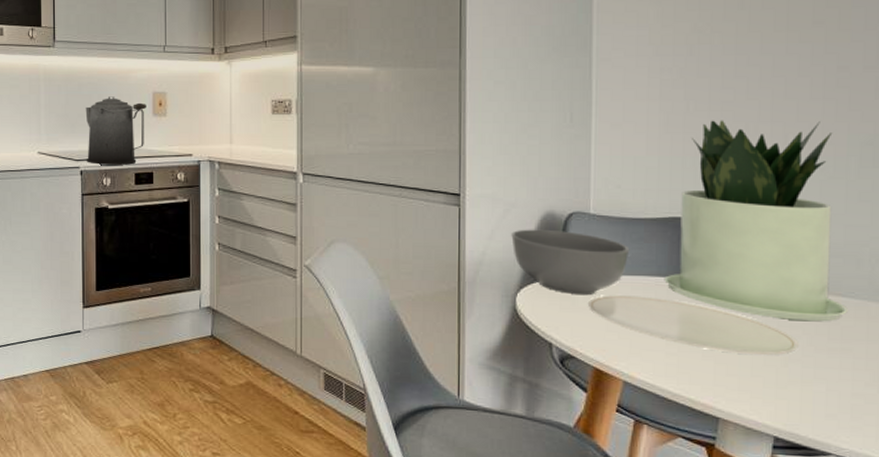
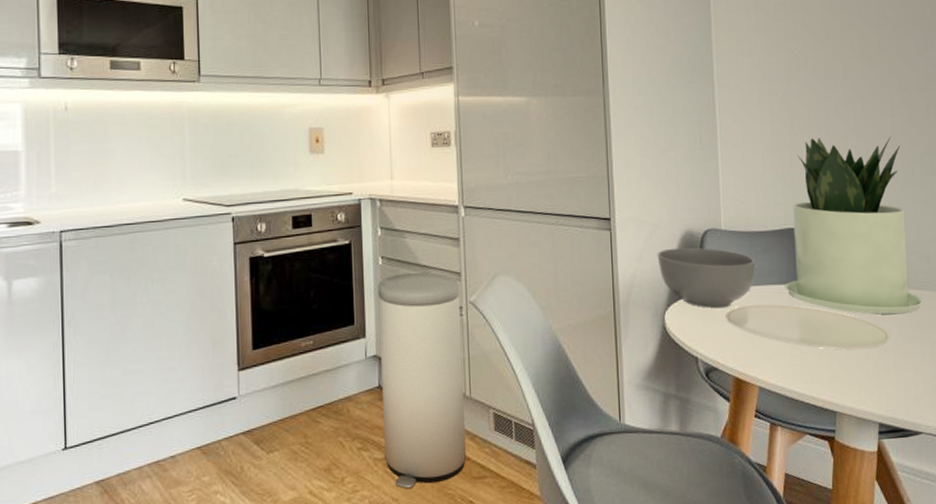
cooking pot: present [85,96,146,165] -> none [236,134,303,210]
pedal bin: none [213,233,294,433] -> present [377,272,466,490]

